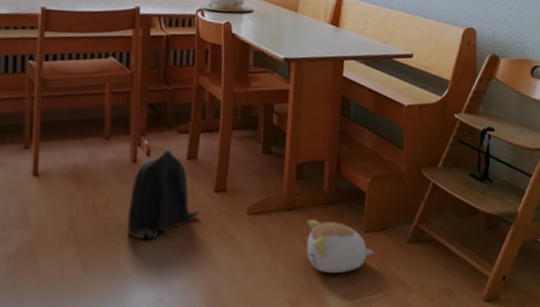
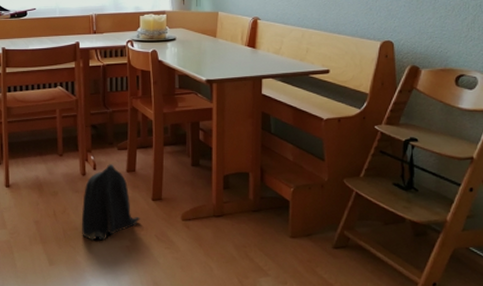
plush toy: present [306,220,374,273] -> none [235,226,300,274]

